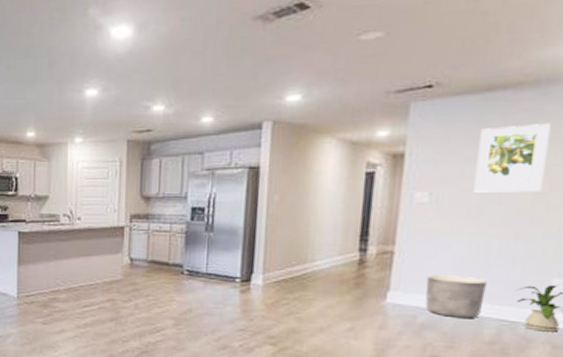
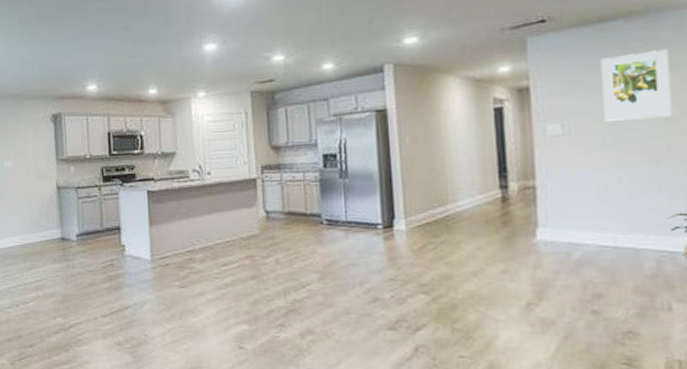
planter: present [425,275,487,318] -> none [574,207,637,251]

